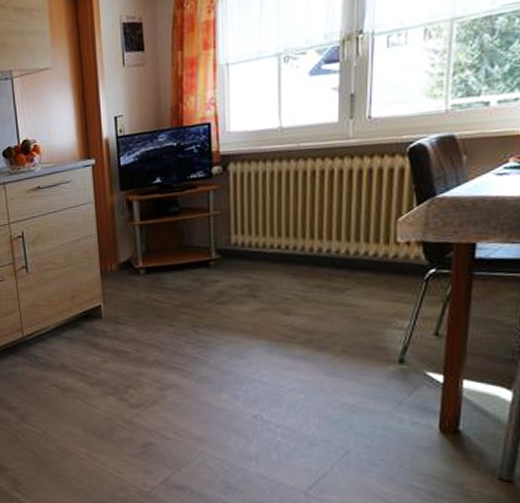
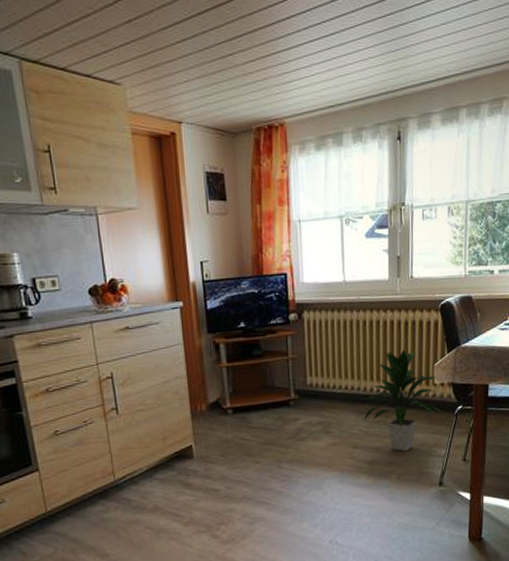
indoor plant: none [301,202,407,321] -> present [364,349,442,451]

